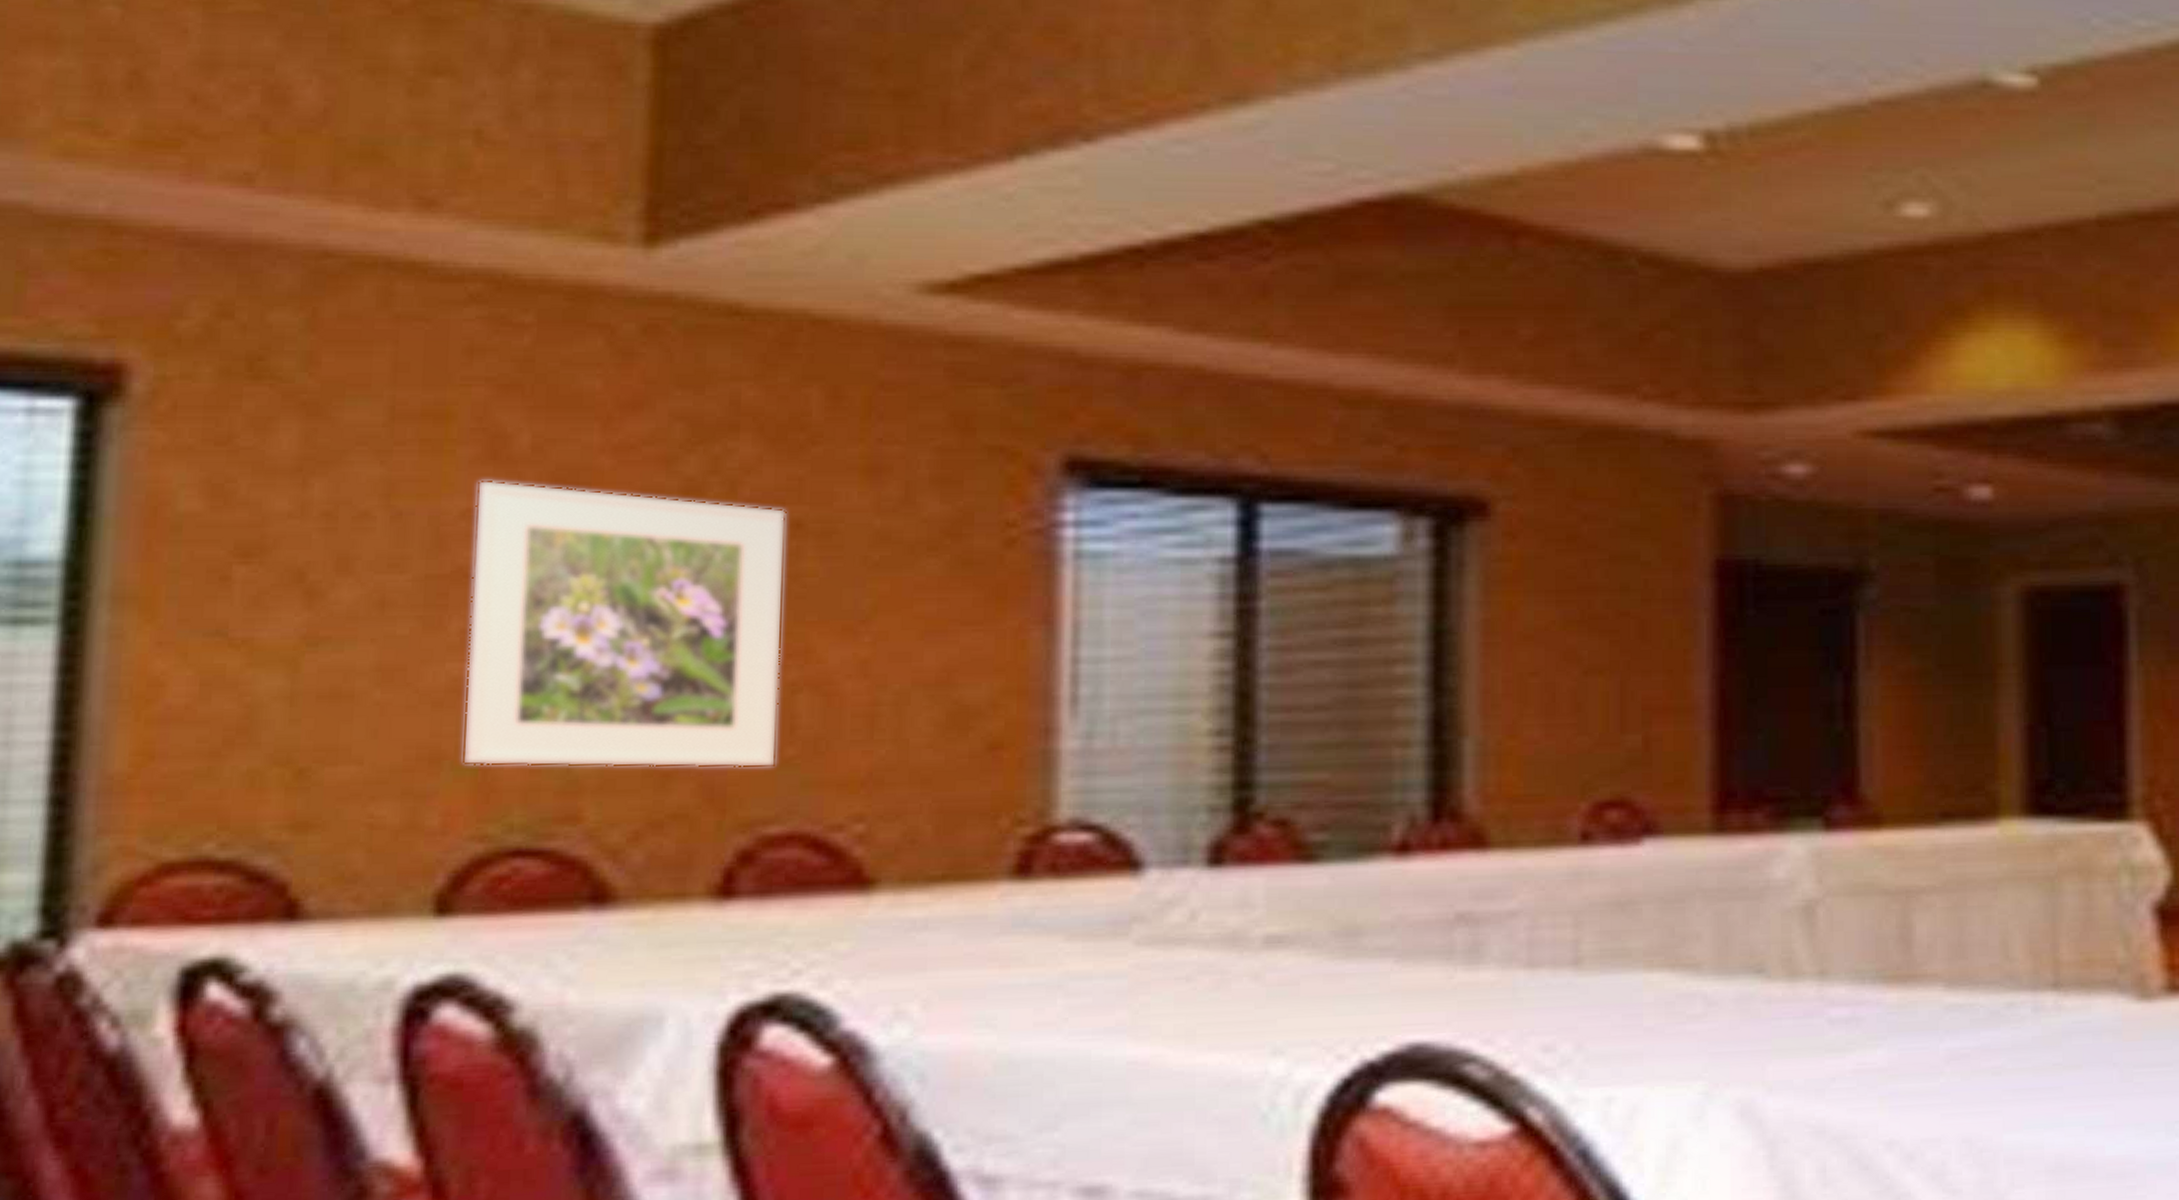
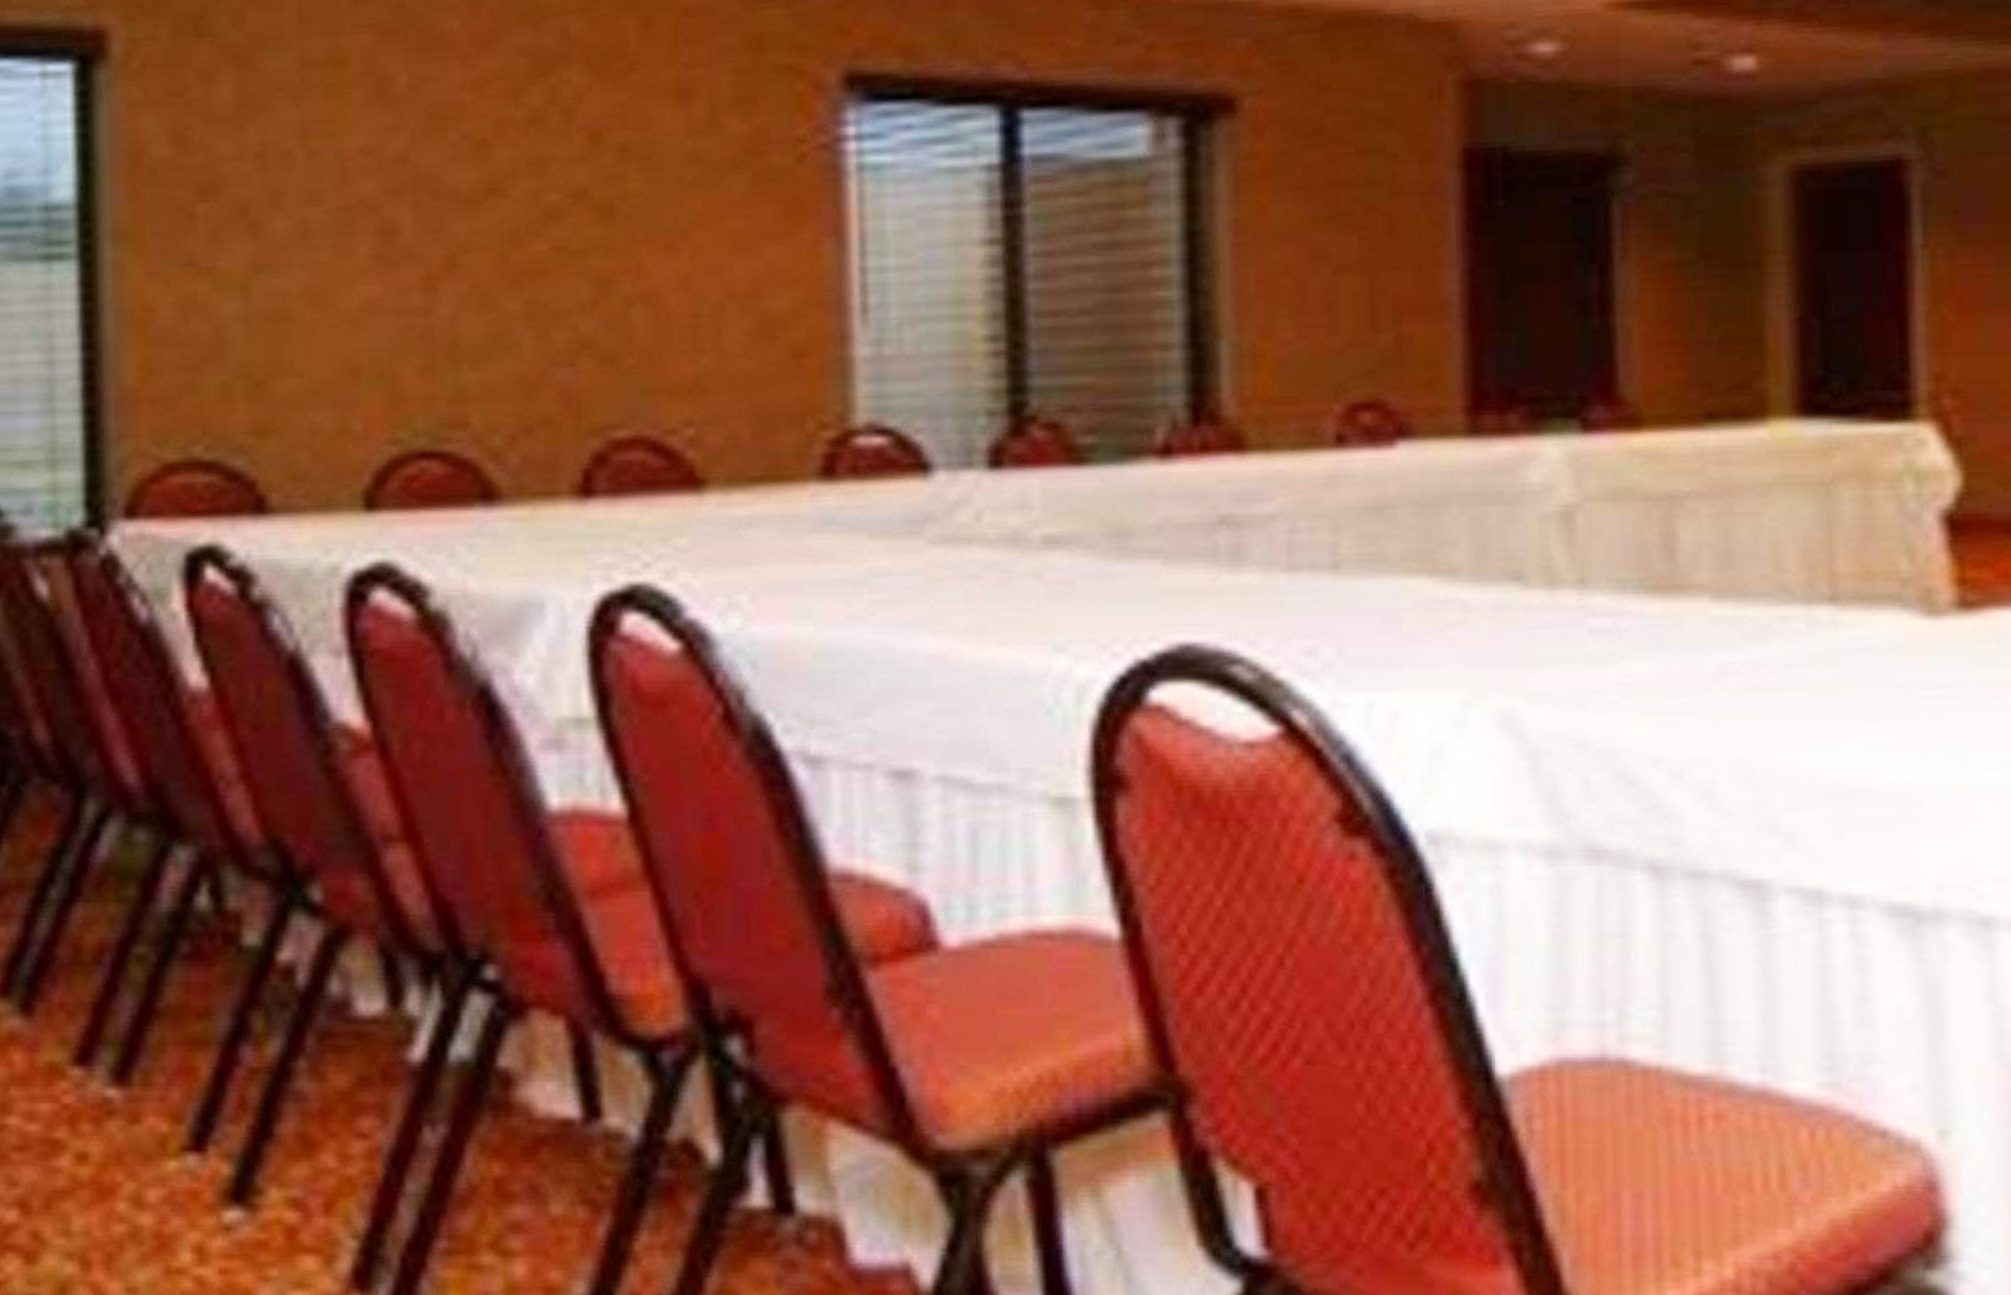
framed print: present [461,479,787,769] -> none [369,118,619,378]

